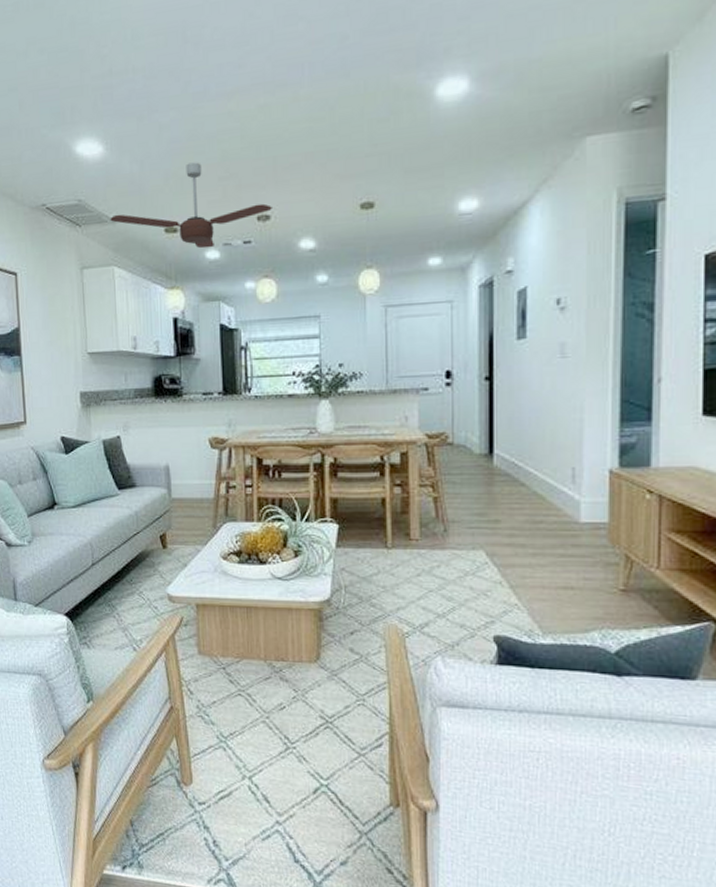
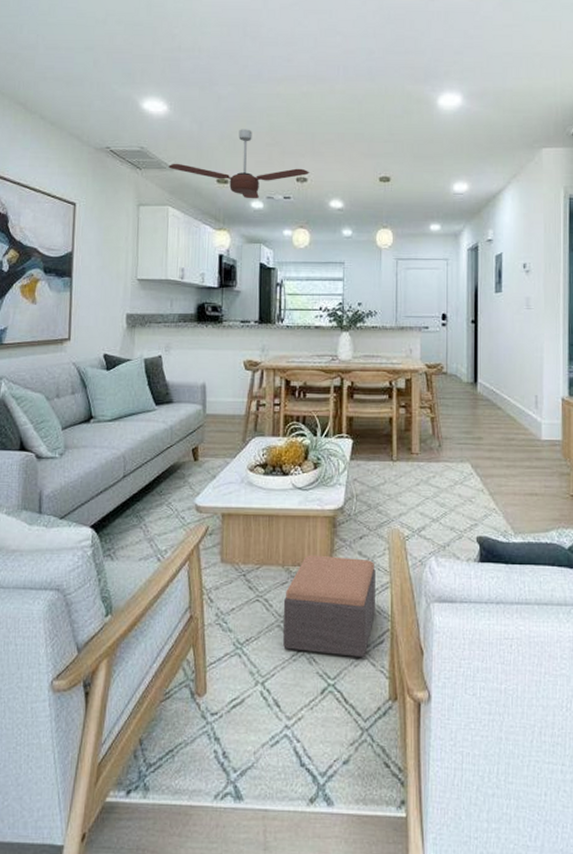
footstool: none [267,649,371,761] -> present [283,555,376,658]

